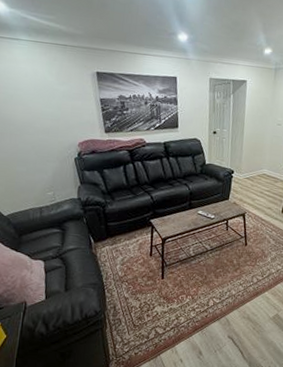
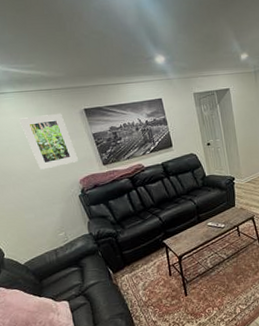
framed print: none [28,68,81,125] -> present [18,113,78,170]

